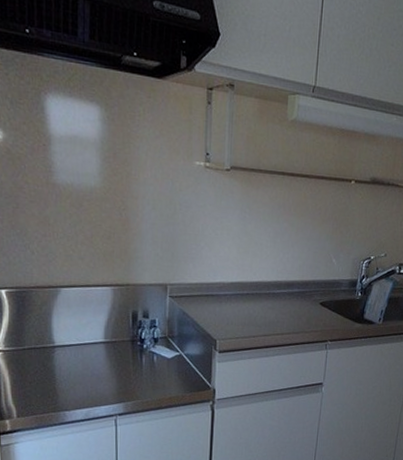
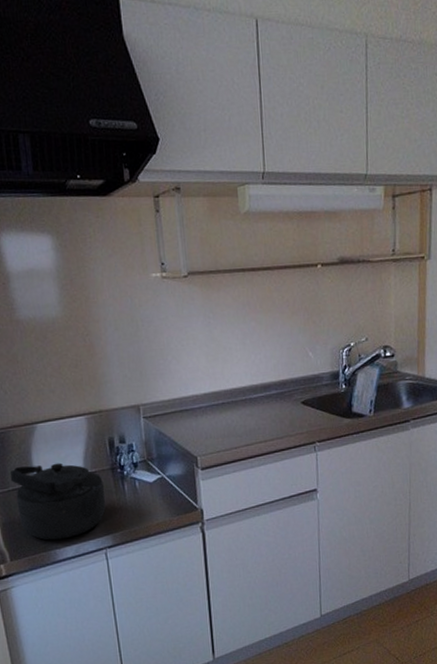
kettle: none [27,327,122,402] -> present [10,462,106,540]

